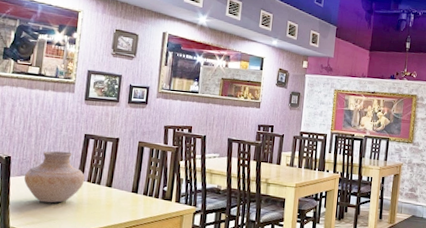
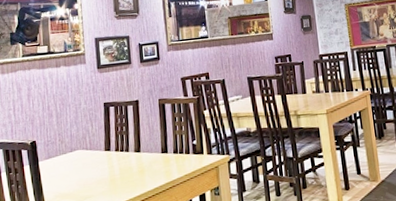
vase: present [23,151,85,203] -> none [52,124,112,182]

